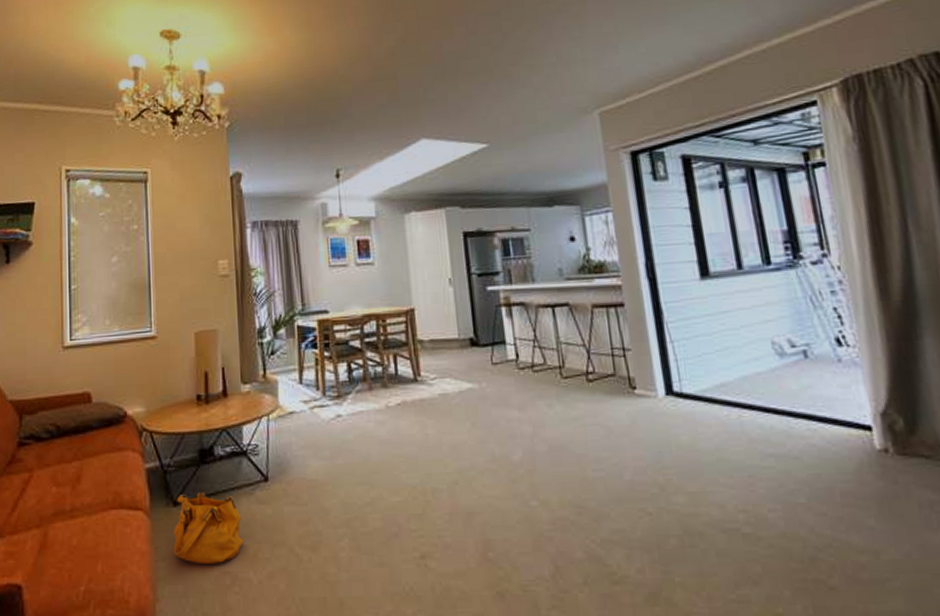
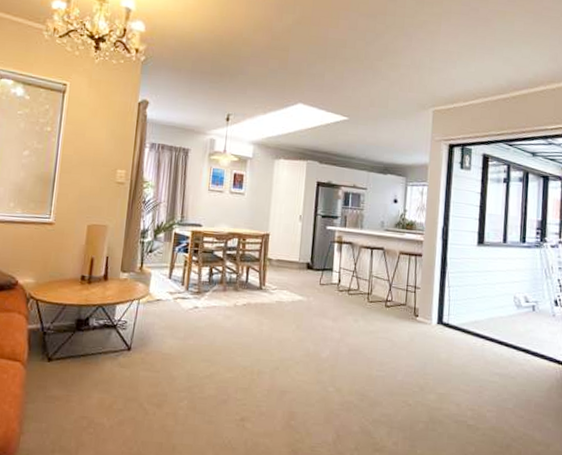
handbag: present [173,492,243,565] -> none [42,352,104,410]

